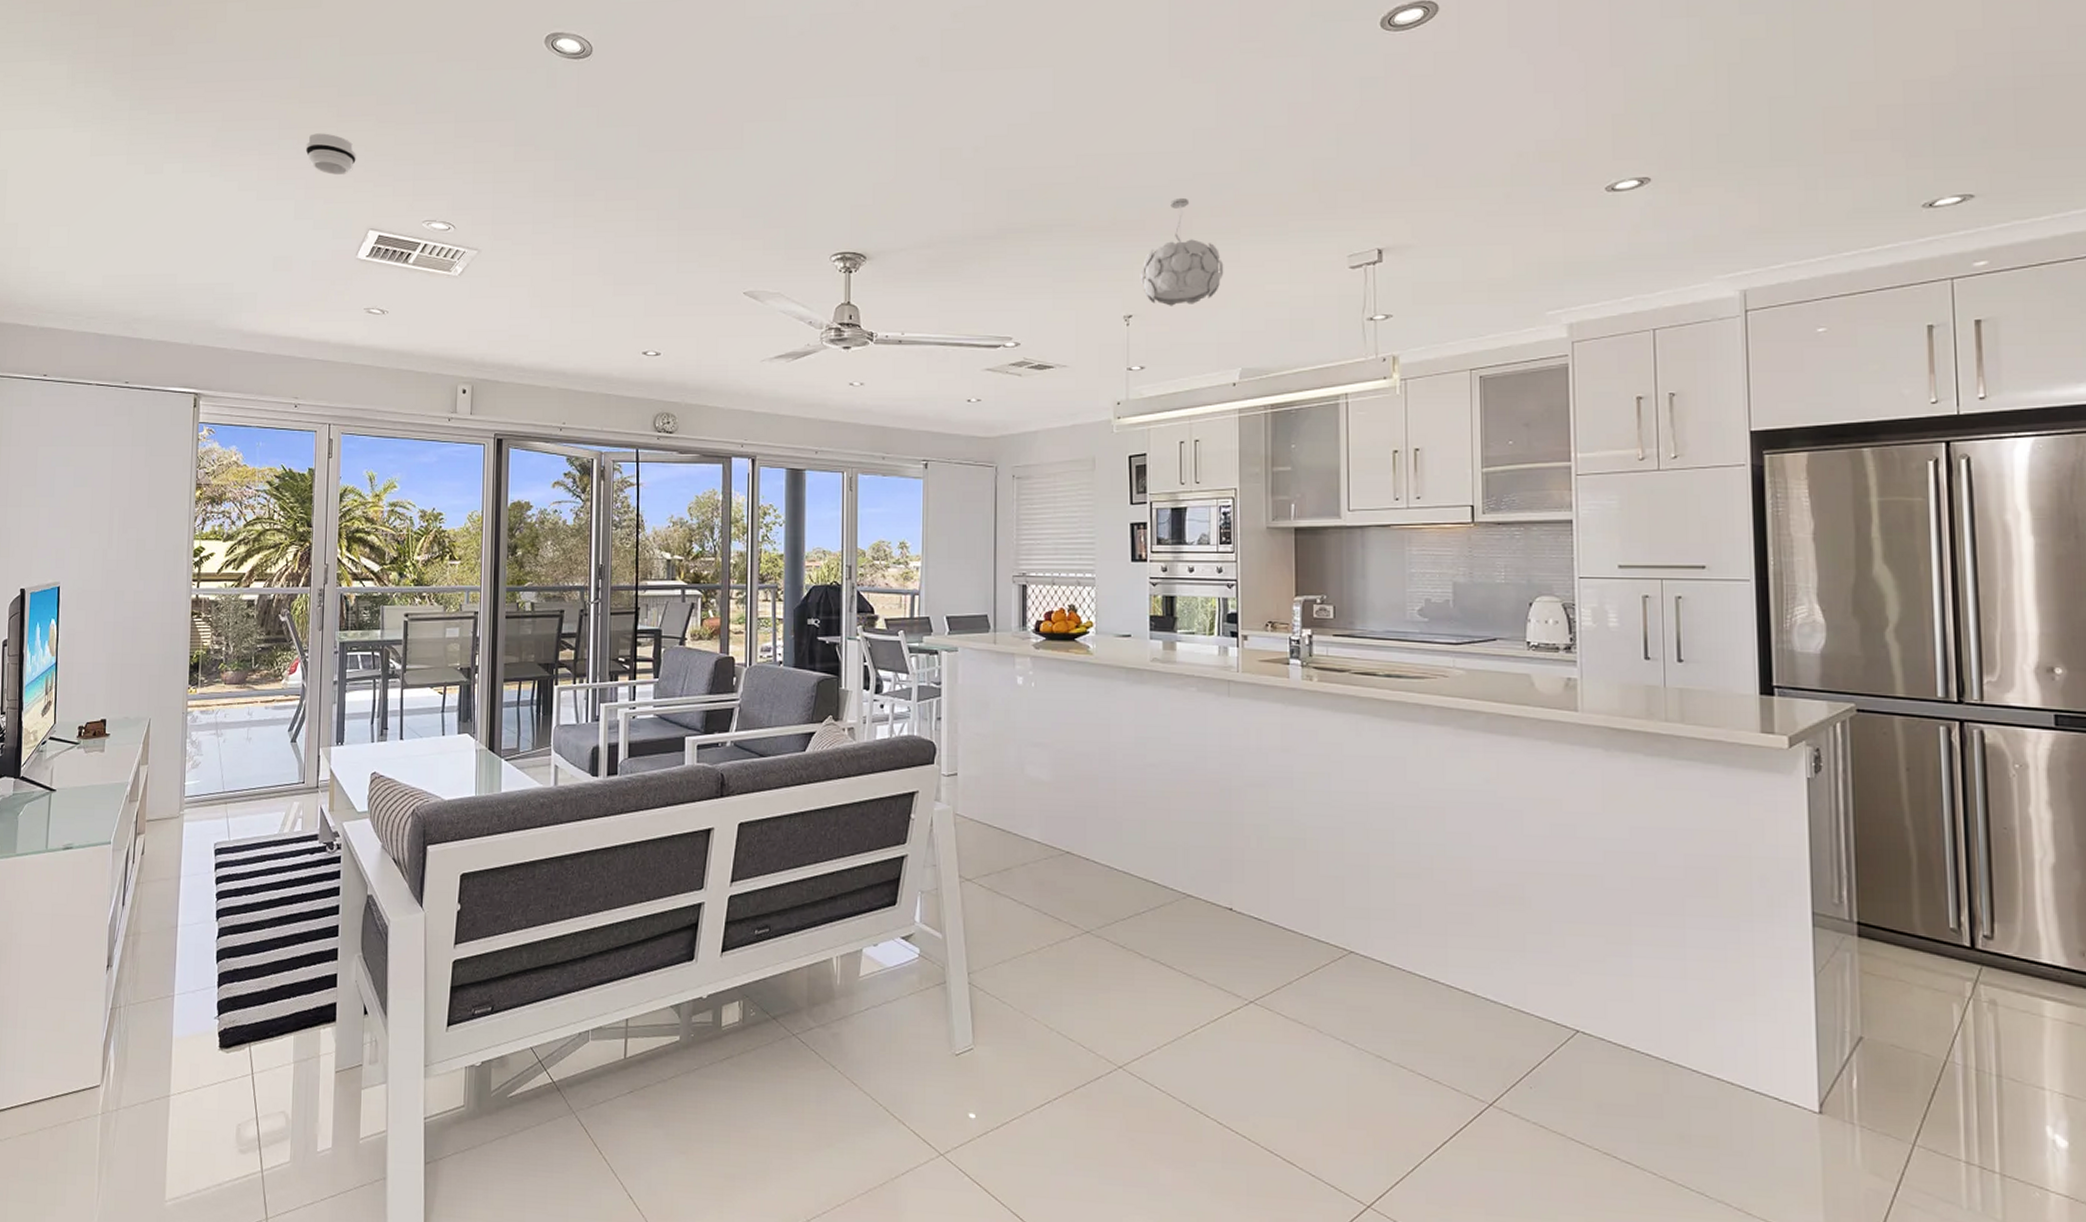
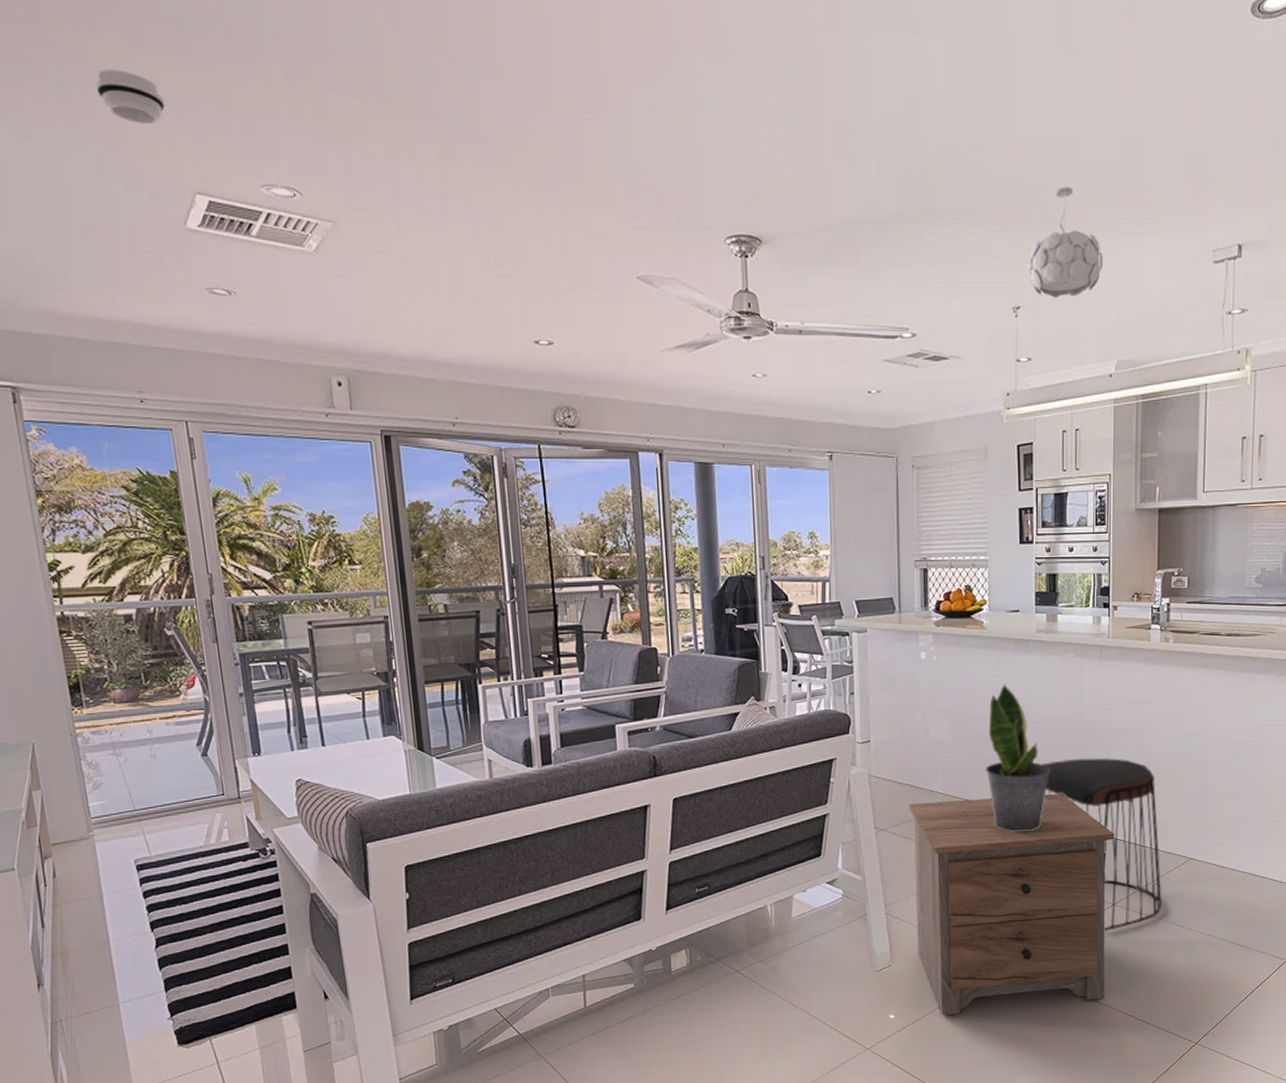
nightstand: none [999,851,1251,1127] -> present [909,793,1115,1015]
potted plant: none [1089,718,1169,898] -> present [985,684,1051,833]
stool: none [1159,812,1316,1036] -> present [1042,757,1163,931]

